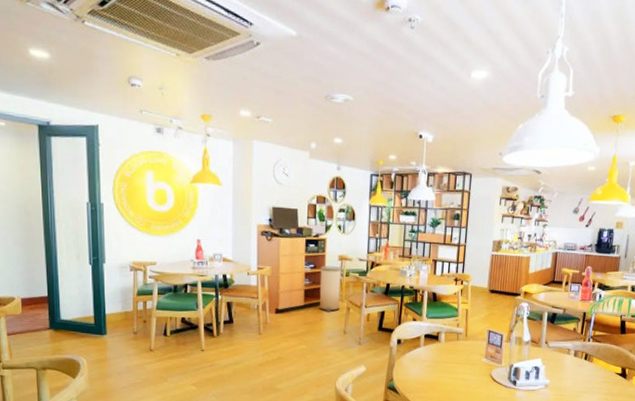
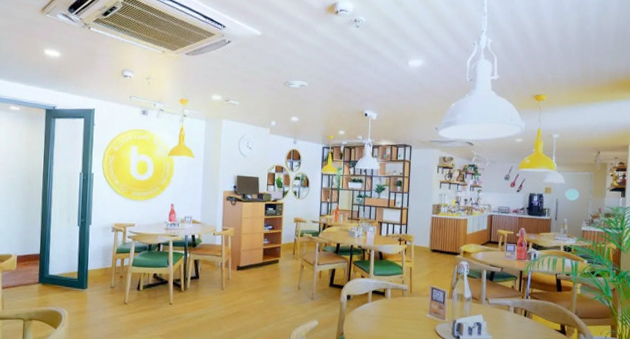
pedal bin: present [319,266,341,312] -> none [276,227,296,269]

